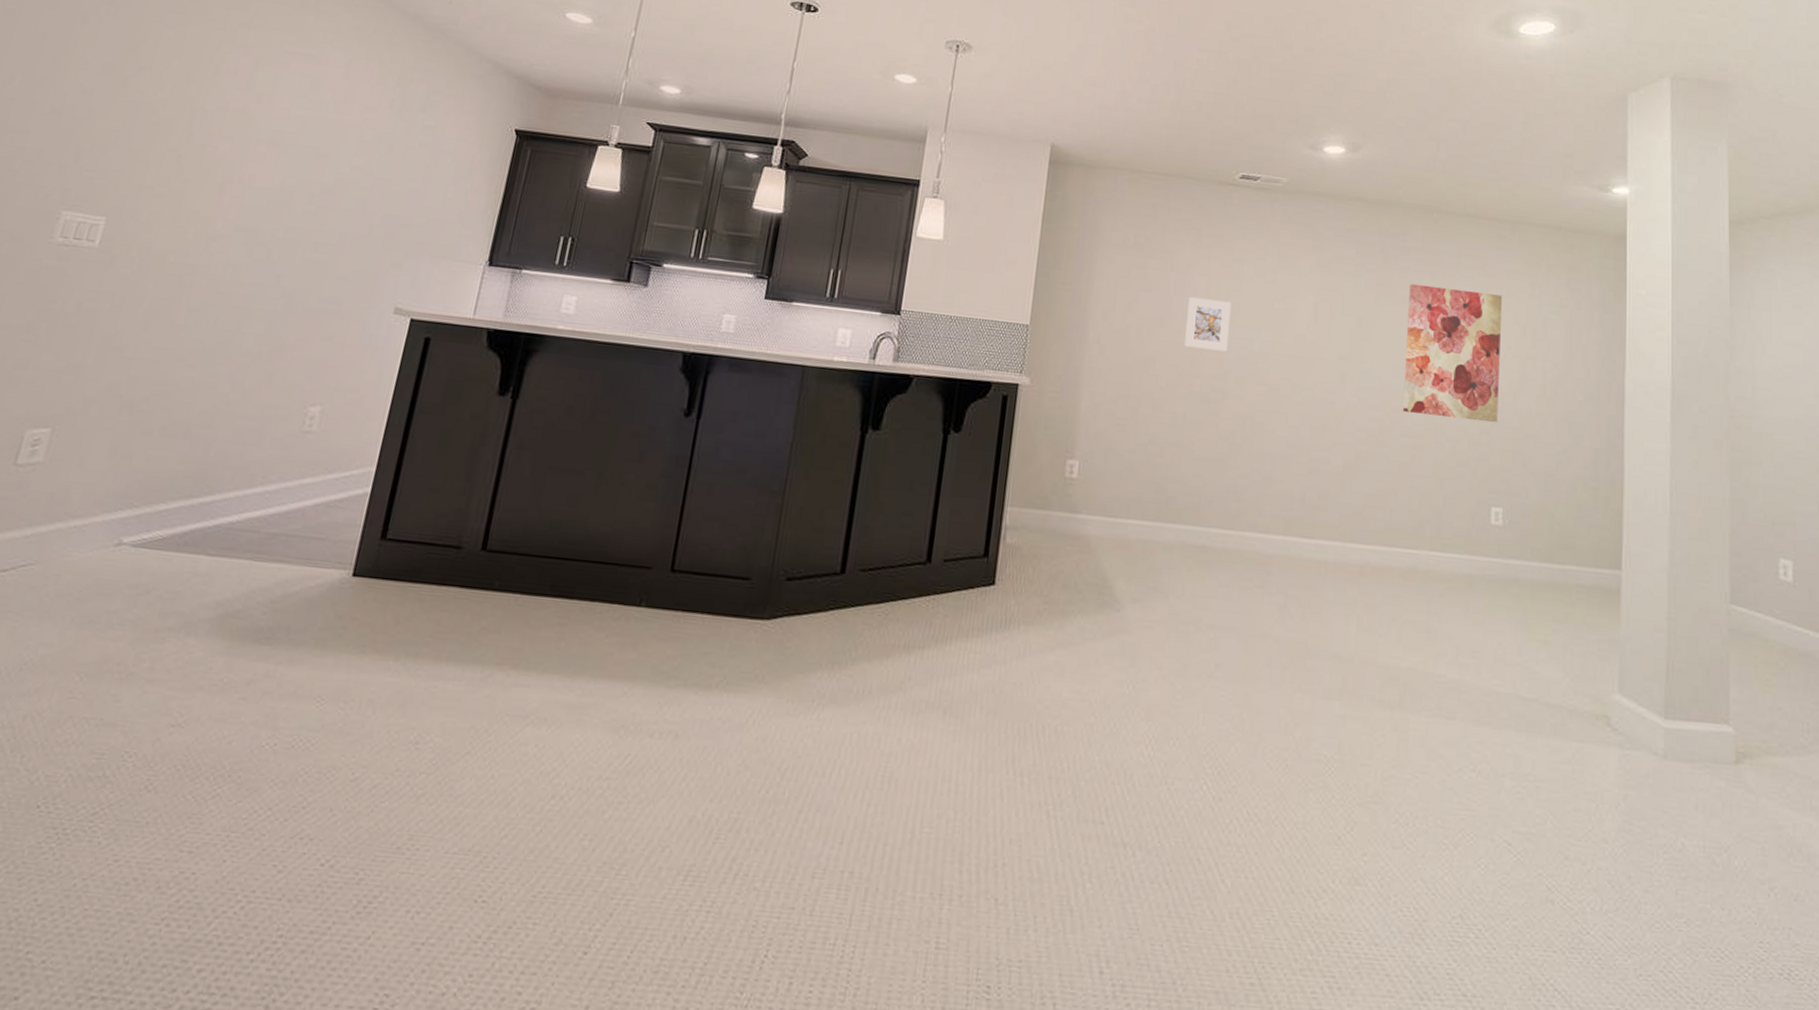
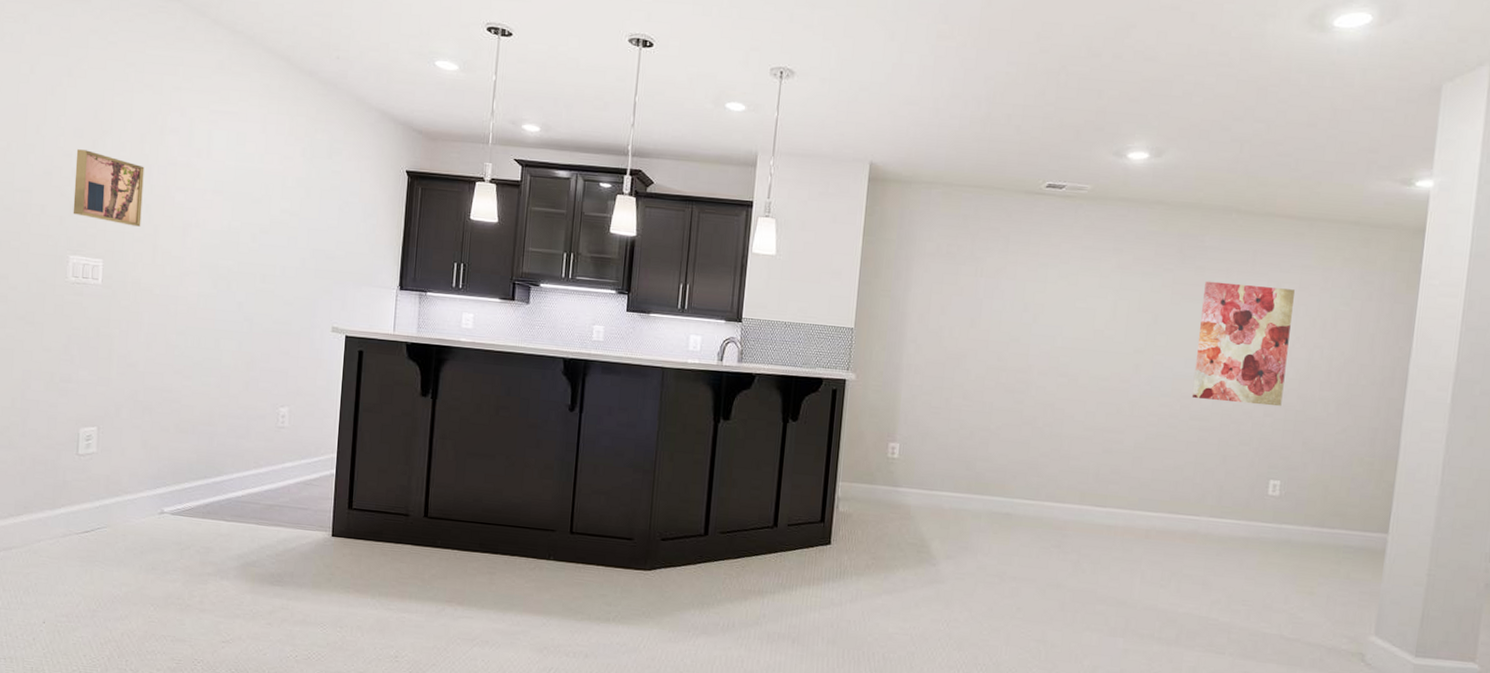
wall art: none [78,87,185,180] -> present [73,149,144,227]
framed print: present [1185,297,1231,352] -> none [993,300,1036,348]

